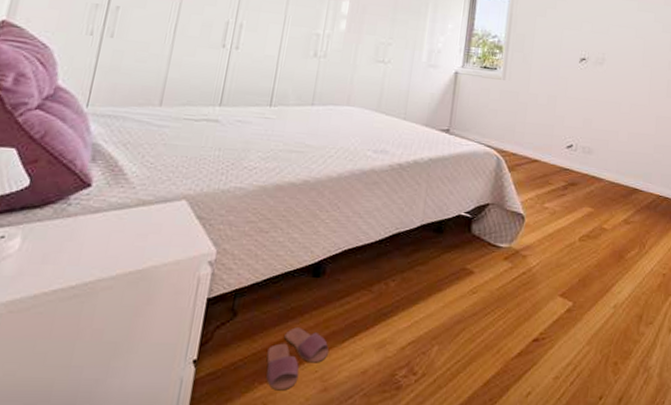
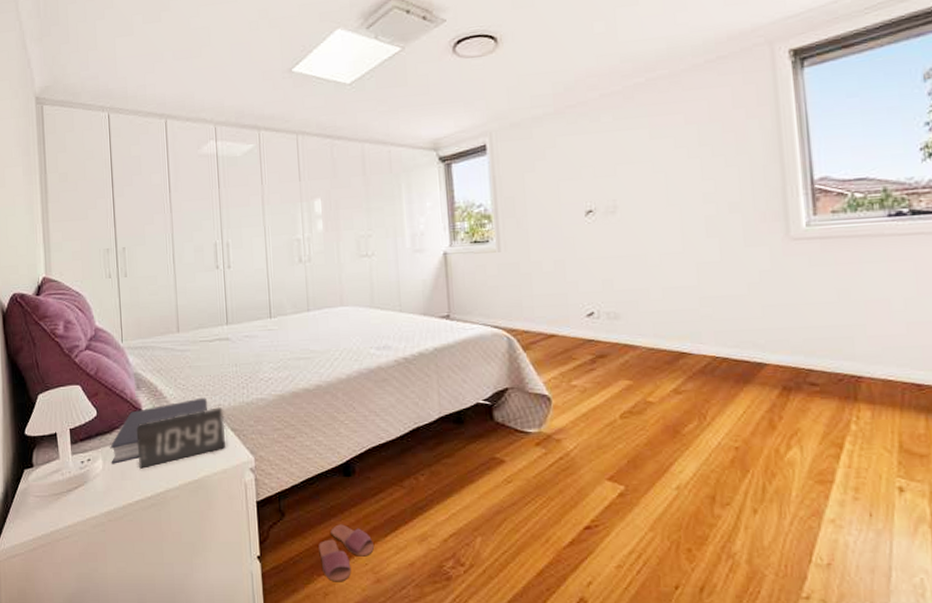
book: none [32,179,177,245] -> present [110,397,209,464]
alarm clock: none [68,190,193,254] -> present [136,406,225,470]

